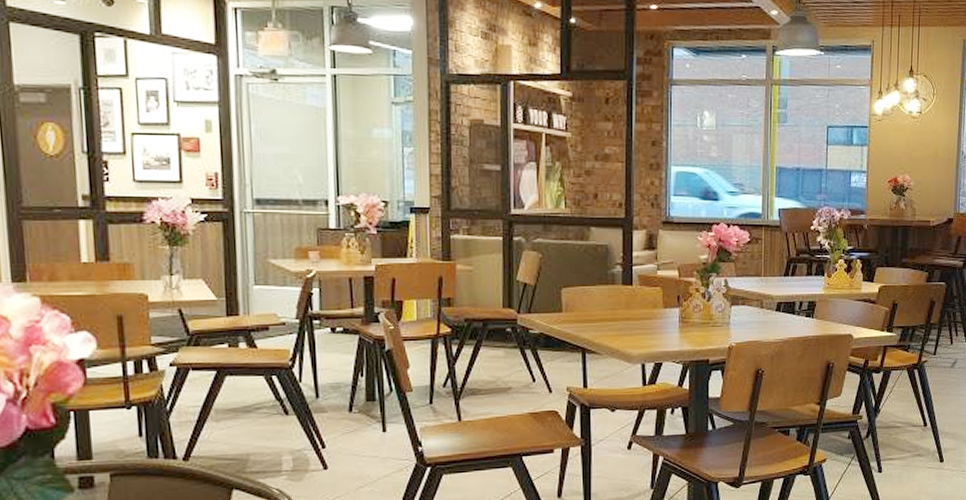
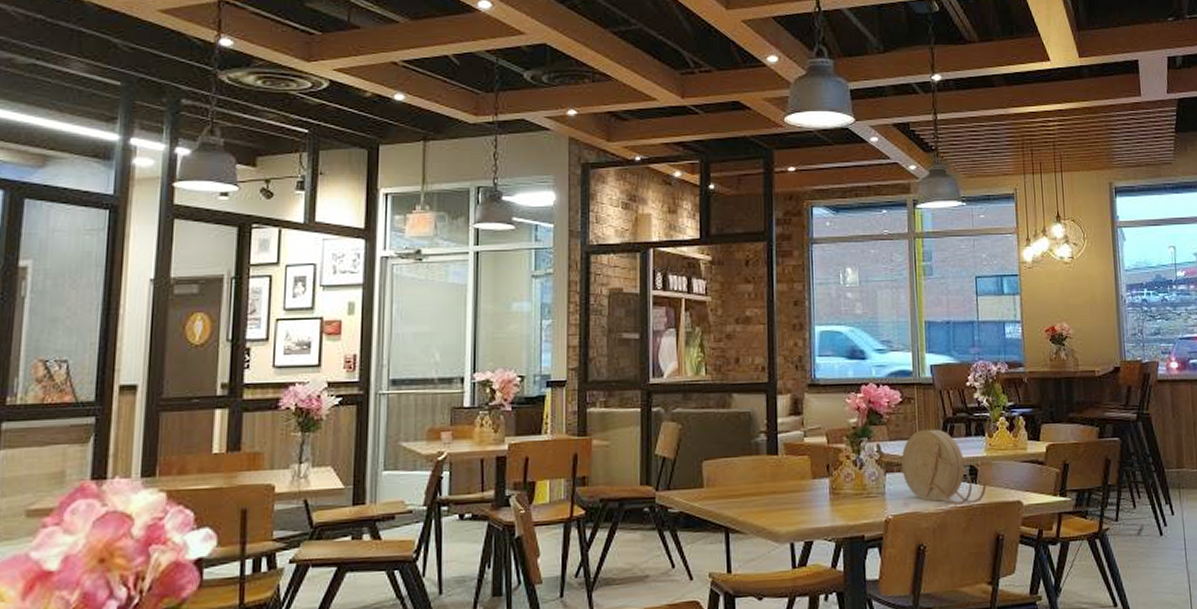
handbag: none [746,268,822,336] -> present [901,429,987,505]

